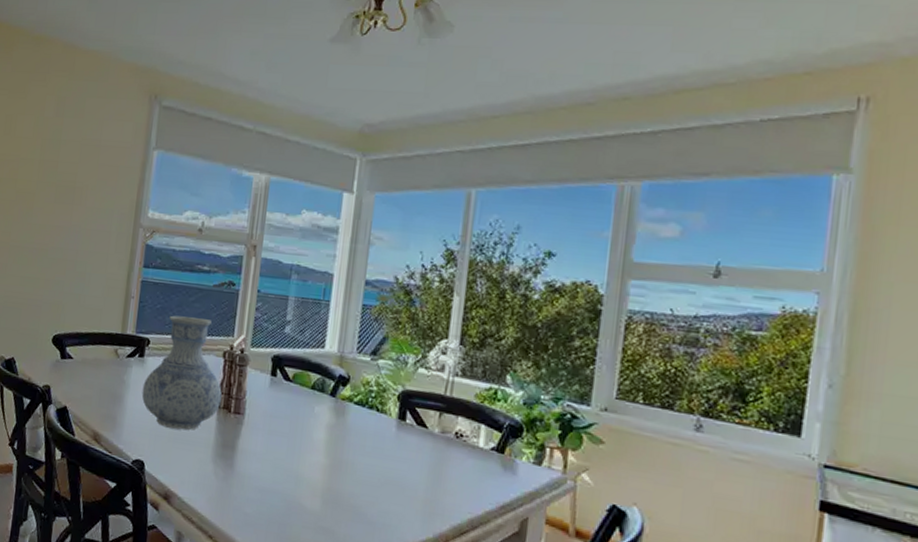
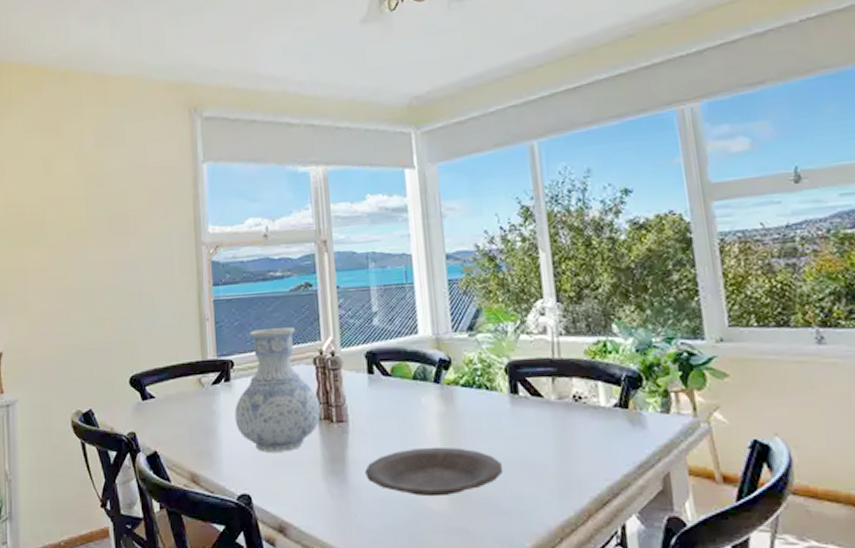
plate: none [251,449,377,498] -> present [365,446,504,497]

